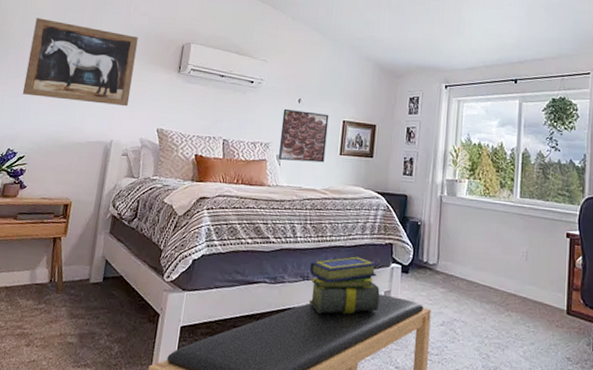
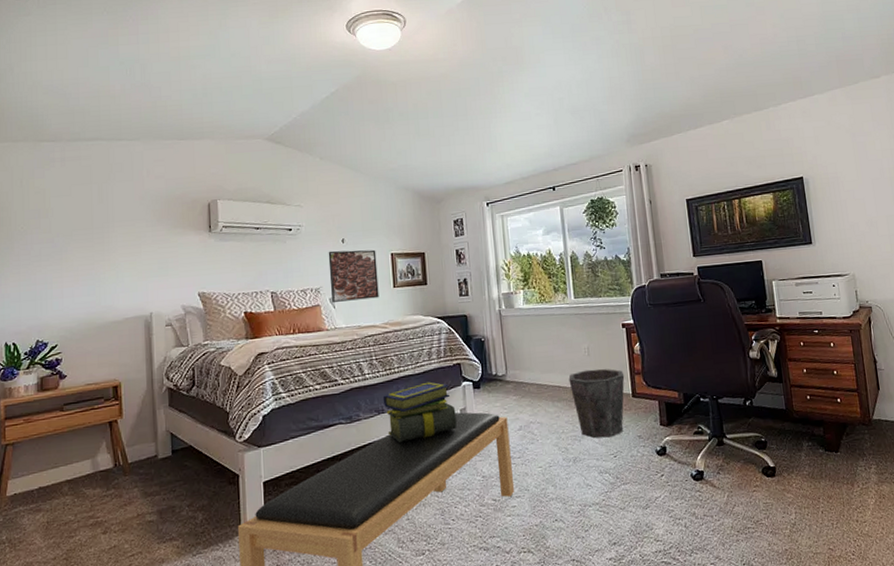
wall art: present [22,18,139,107] -> none [37,197,162,282]
waste bin: none [501,275,562,353] -> present [568,368,625,439]

